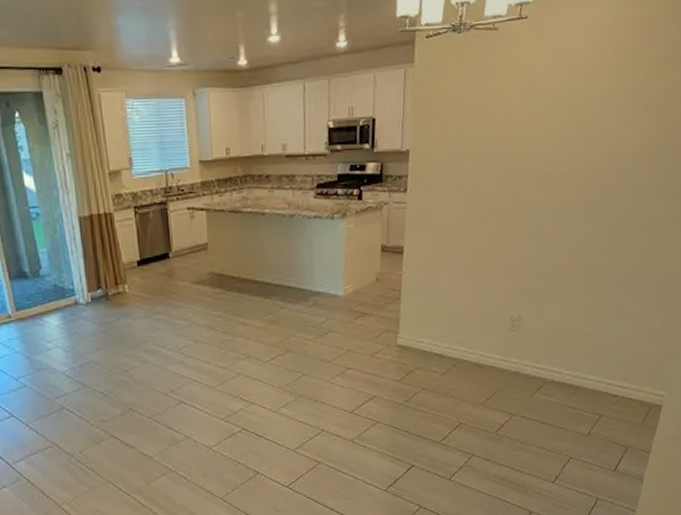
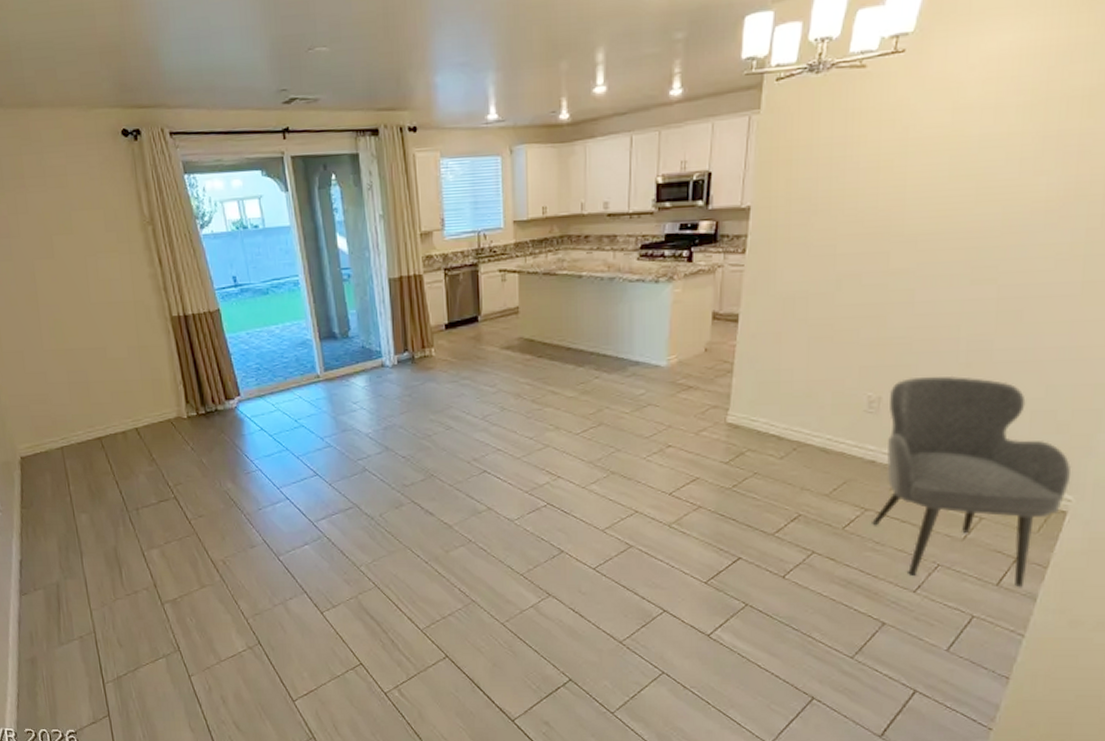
armchair: none [518,296,664,472] -> present [872,375,1072,588]

